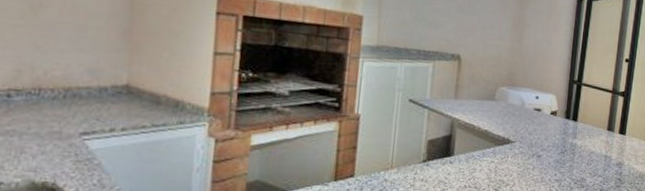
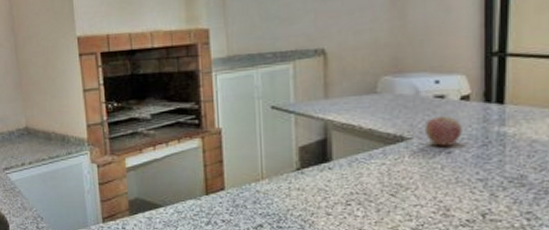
apple: none [524,125,550,151] -> present [424,115,462,146]

